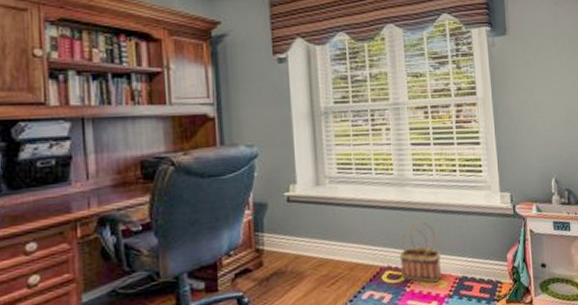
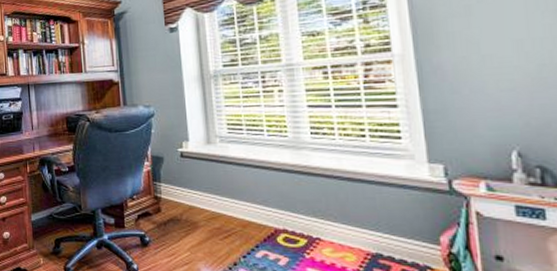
basket: present [399,221,441,283] -> none [296,187,348,255]

